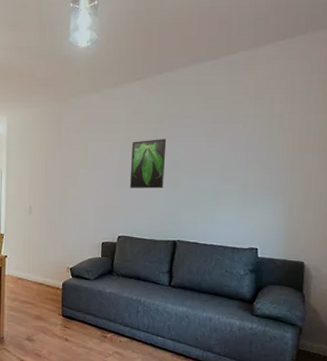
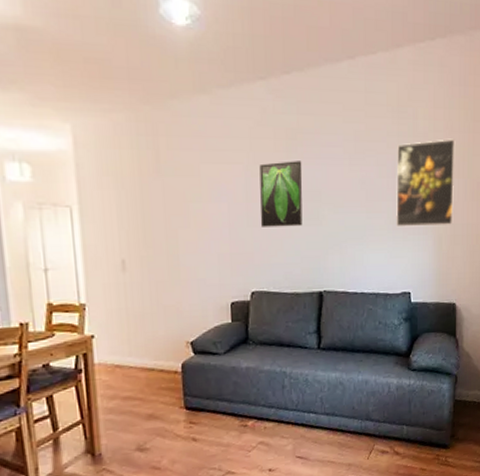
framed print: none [246,119,312,193] -> present [395,139,456,227]

